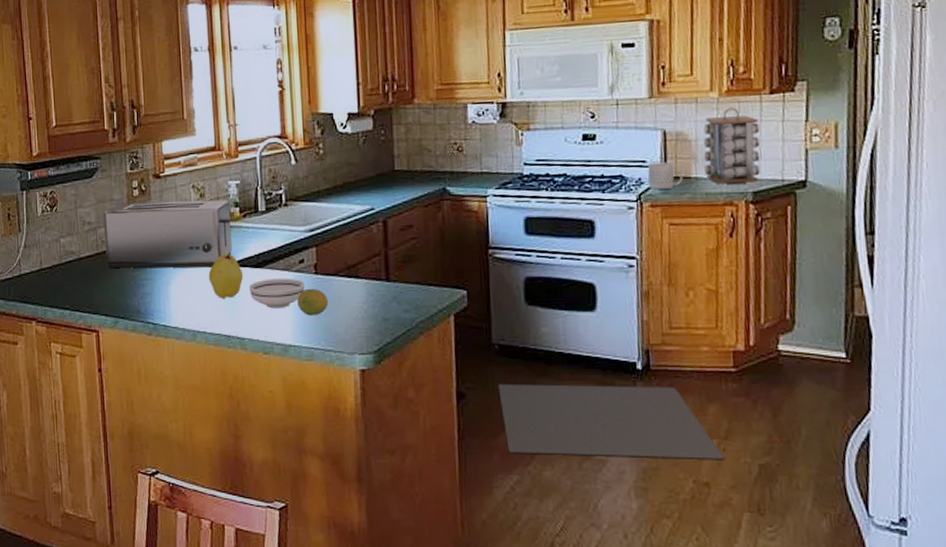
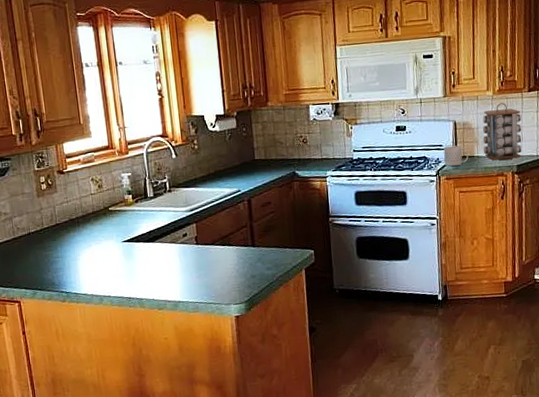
toaster: present [102,199,232,269] -> none [16,189,128,251]
fruit: present [208,253,243,298] -> none [109,232,138,268]
bowl: present [250,278,305,309] -> none [144,249,189,274]
fruit: present [297,288,329,316] -> none [183,255,208,278]
door mat: present [498,383,725,461] -> none [339,310,499,369]

